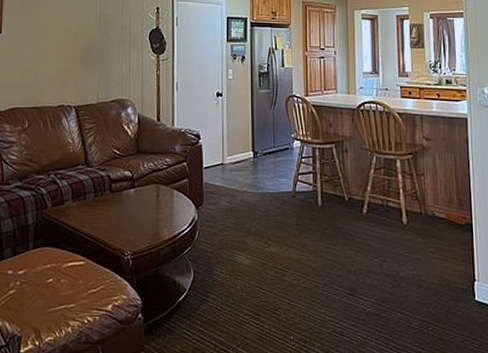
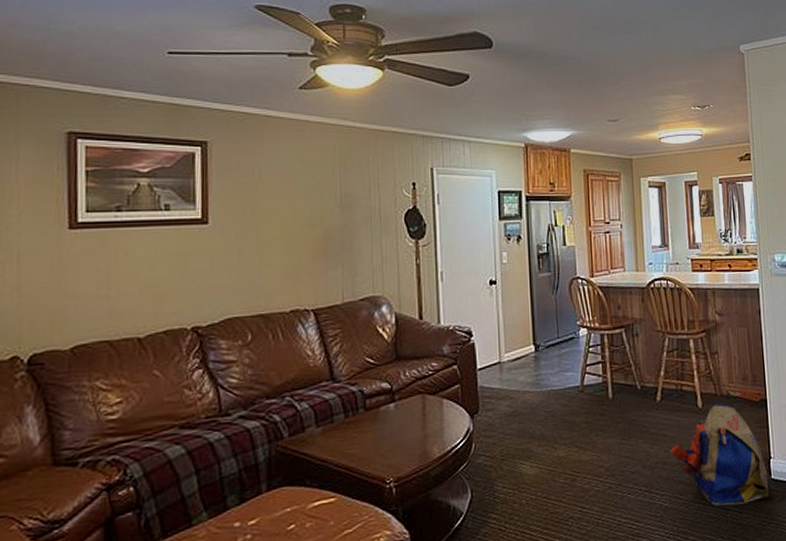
backpack: none [374,221,473,320] -> present [670,402,769,507]

